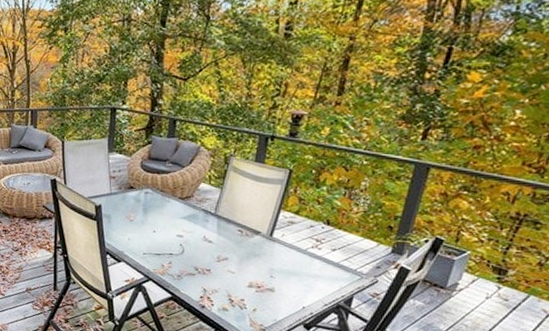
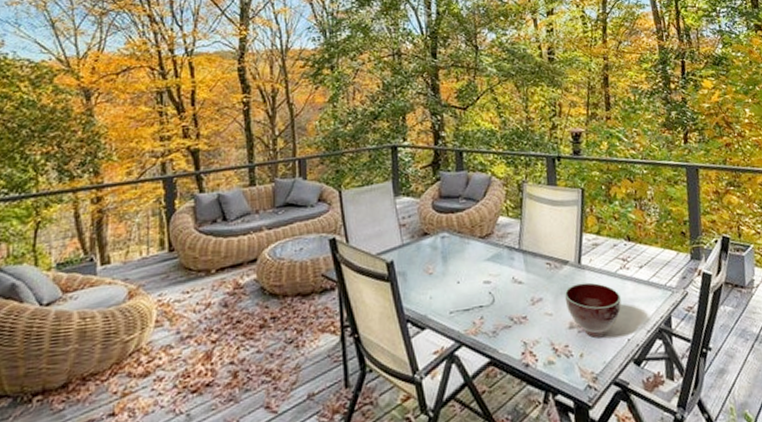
bowl: none [249,252,306,300] -> present [564,282,622,338]

